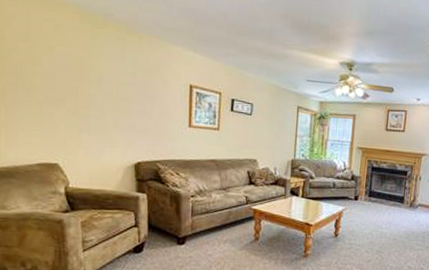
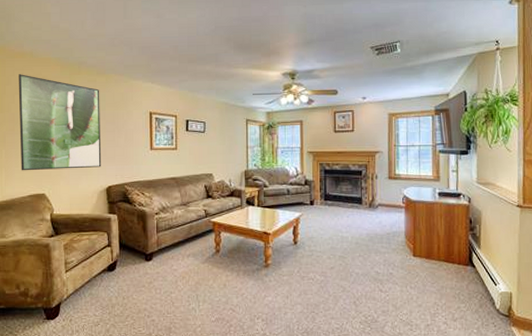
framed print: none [22,16,130,140] -> present [18,74,102,171]

